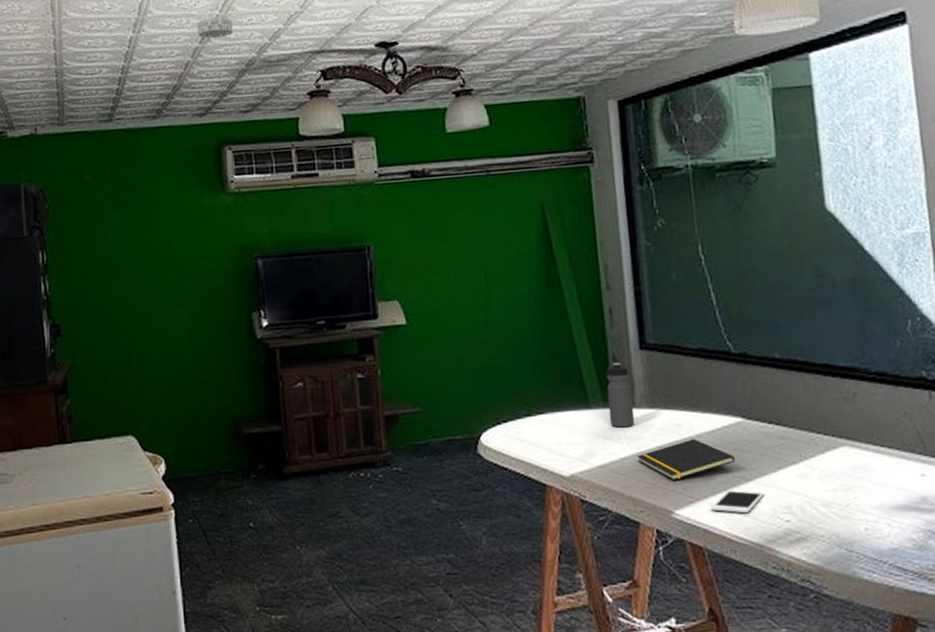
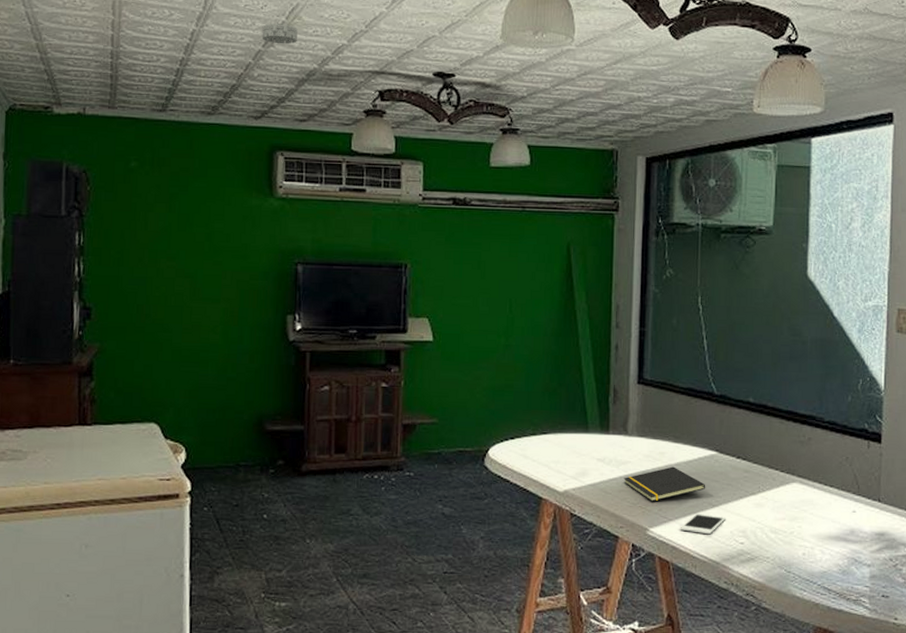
water bottle: present [606,362,635,428] -> none [604,393,627,452]

